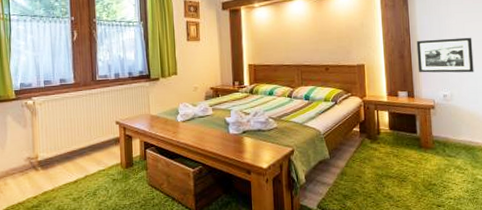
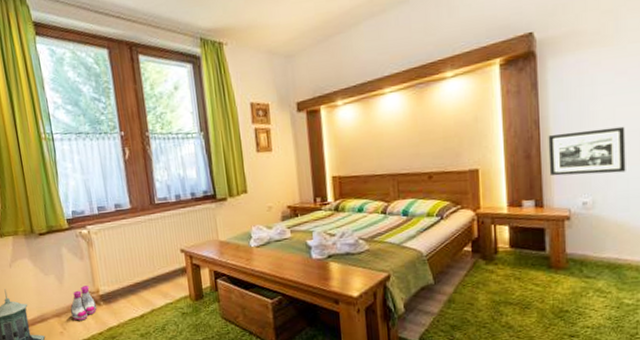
boots: none [8,152,35,185] -> present [70,285,97,321]

